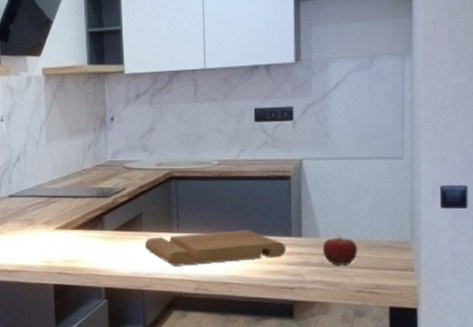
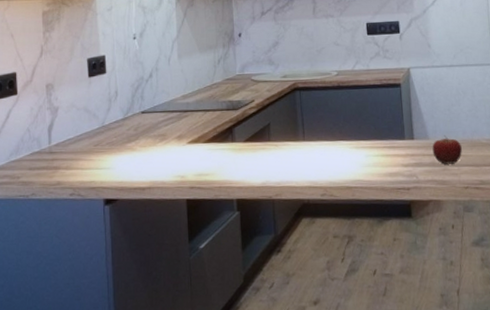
cutting board: present [144,229,287,266] -> none [273,134,402,174]

